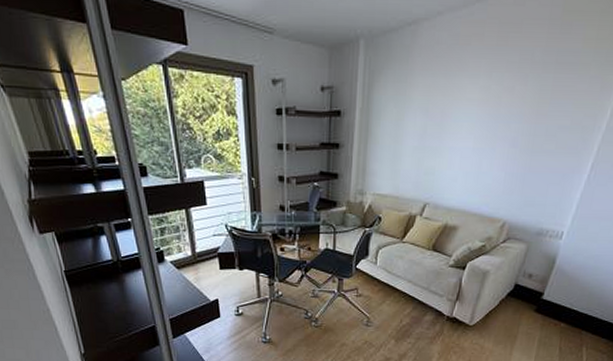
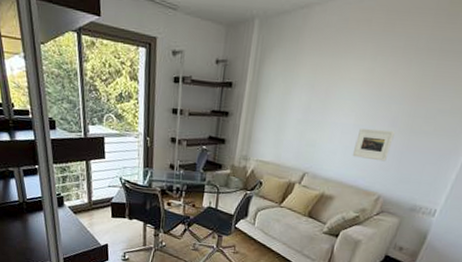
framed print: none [473,151,516,185] -> present [352,128,395,162]

